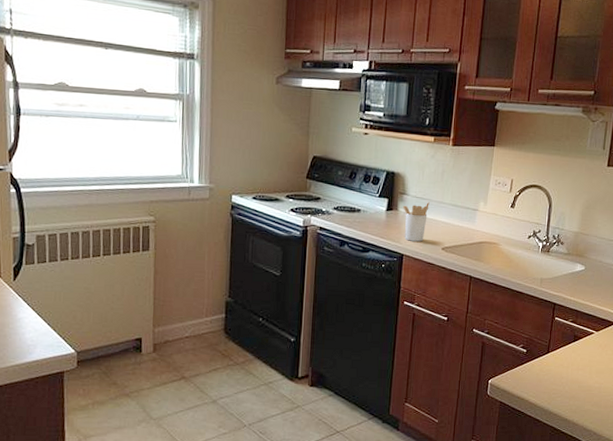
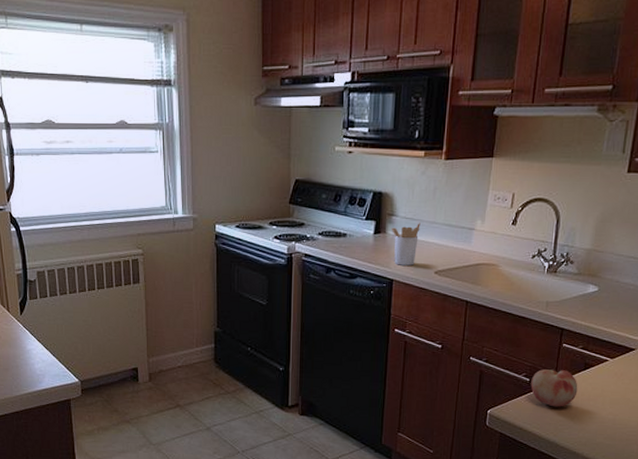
fruit: none [527,341,569,377] -> present [530,369,578,407]

